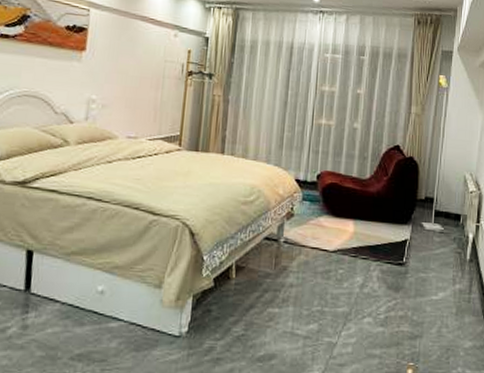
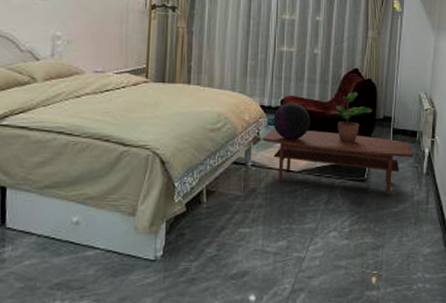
coffee table: none [296,204,456,283] -> present [262,128,413,196]
decorative sphere: none [308,178,348,217] -> present [273,102,310,140]
potted plant: none [363,170,415,223] -> present [325,92,373,142]

